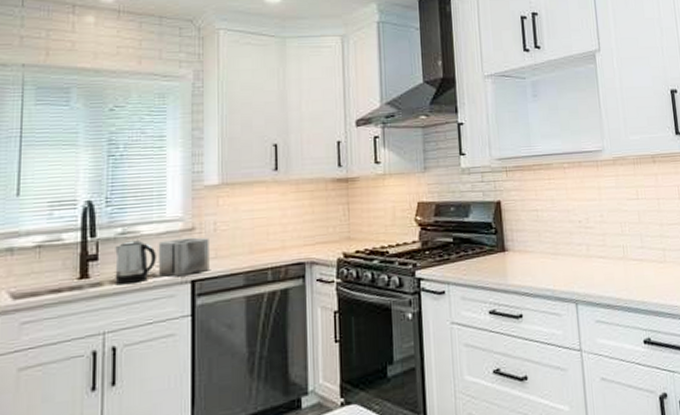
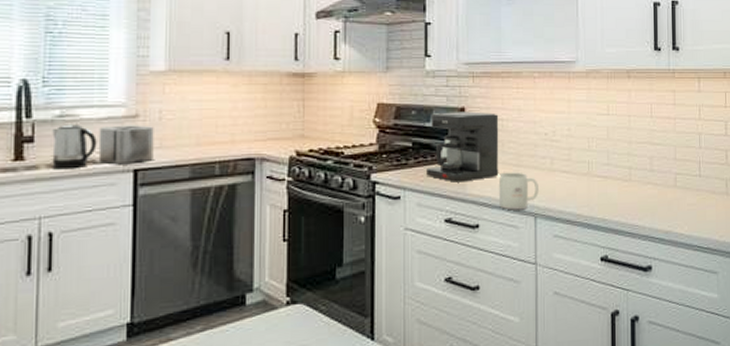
coffee maker: none [468,204,538,274] -> present [426,111,499,182]
mug: none [538,260,578,299] -> present [498,172,539,210]

